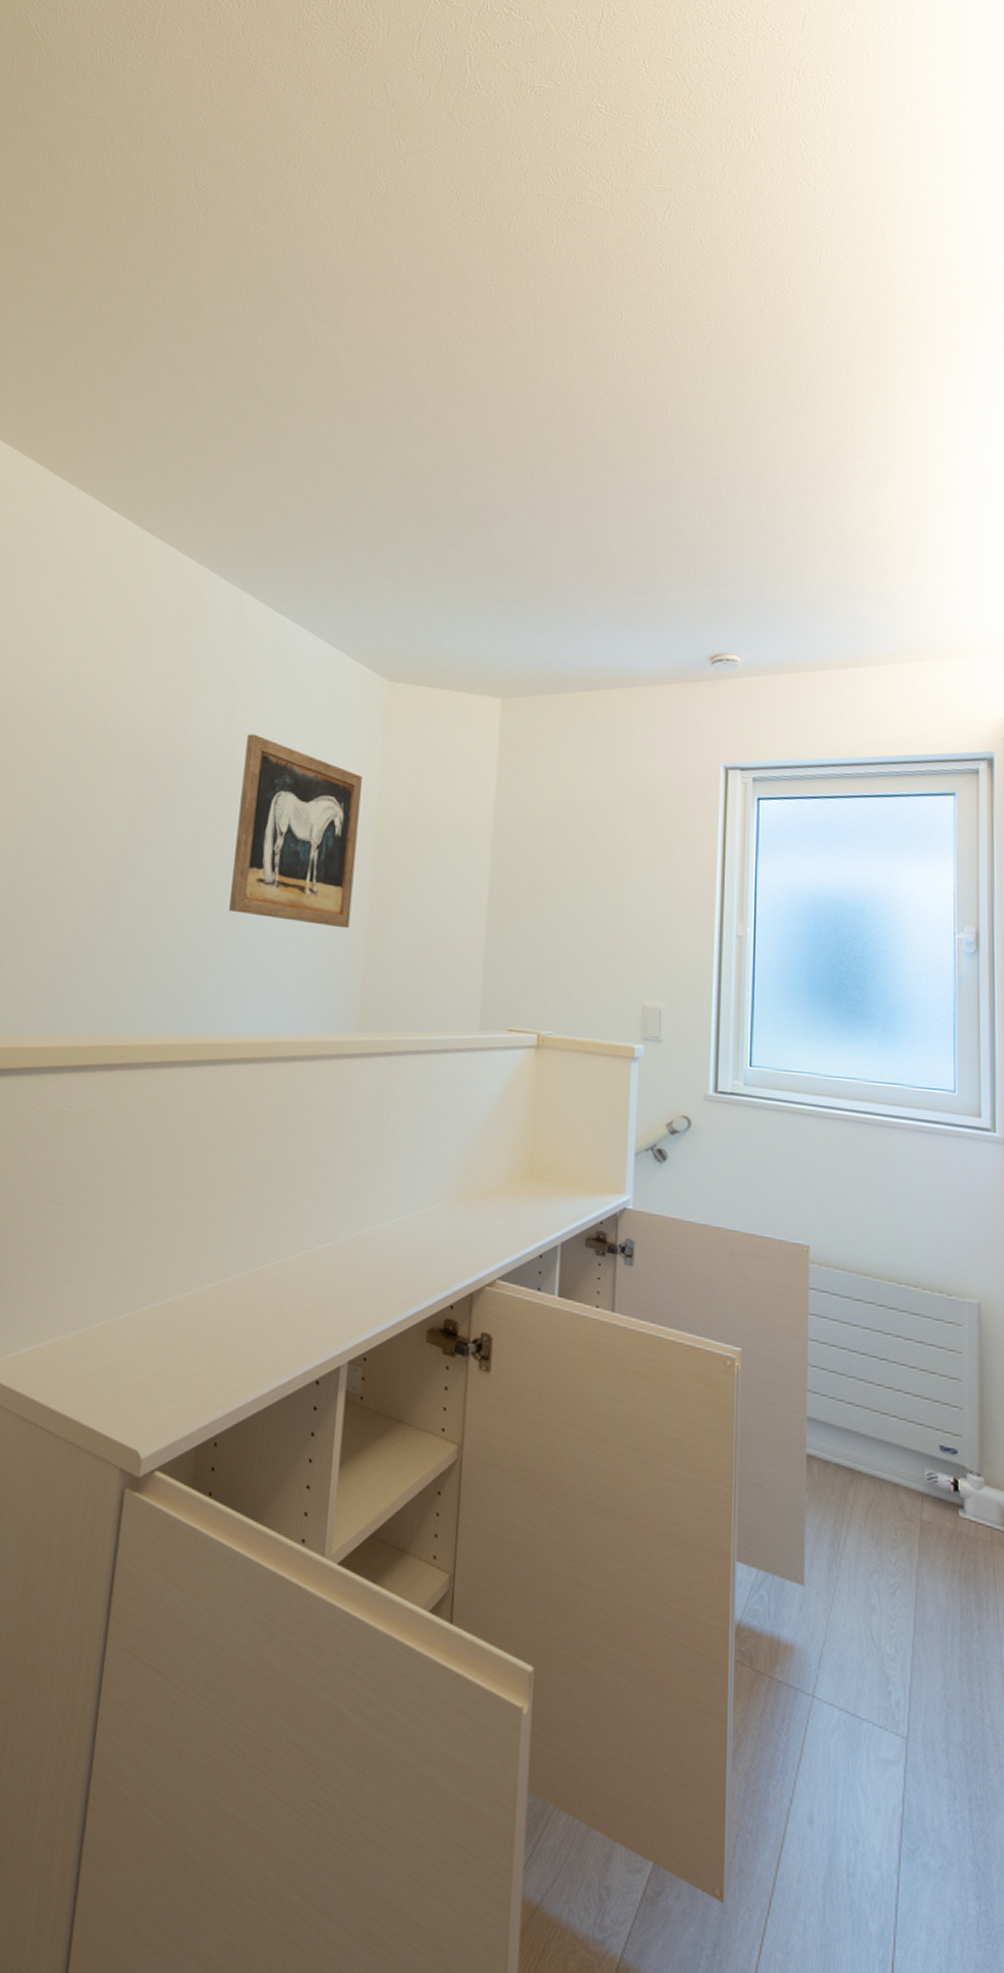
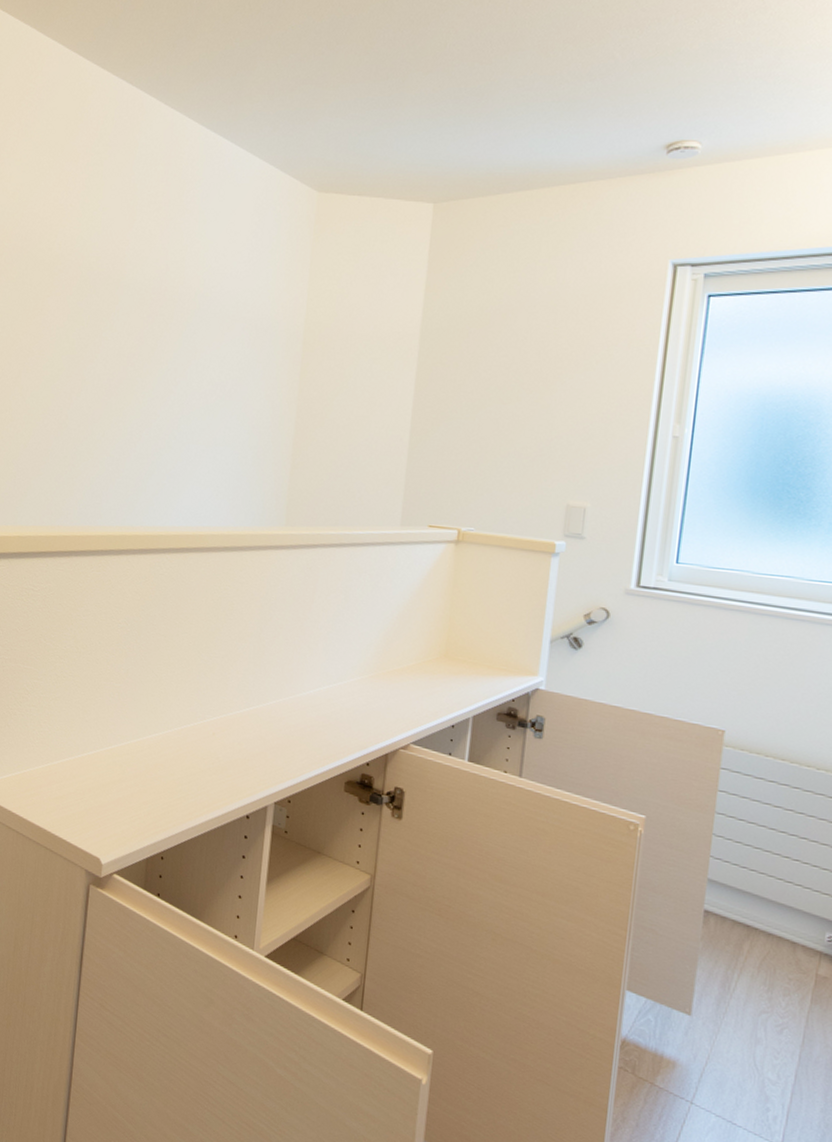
wall art: present [229,734,362,929] -> none [166,251,291,433]

